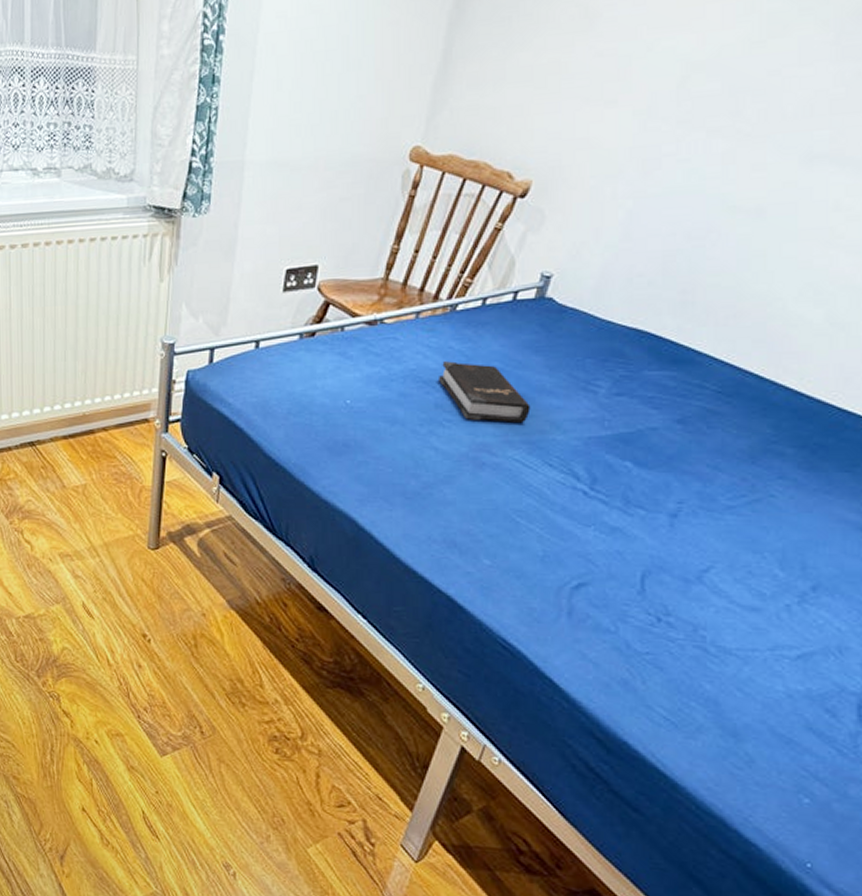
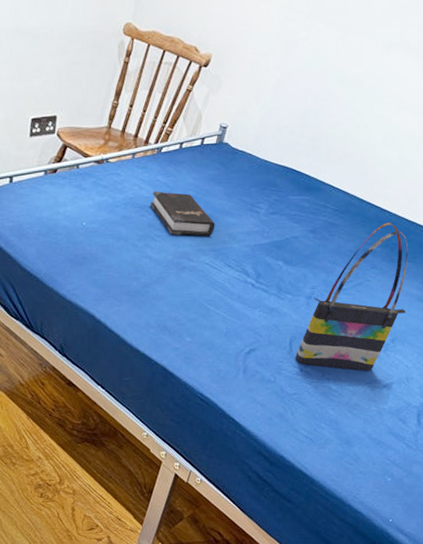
tote bag: none [650,412,843,631] -> present [296,222,409,371]

